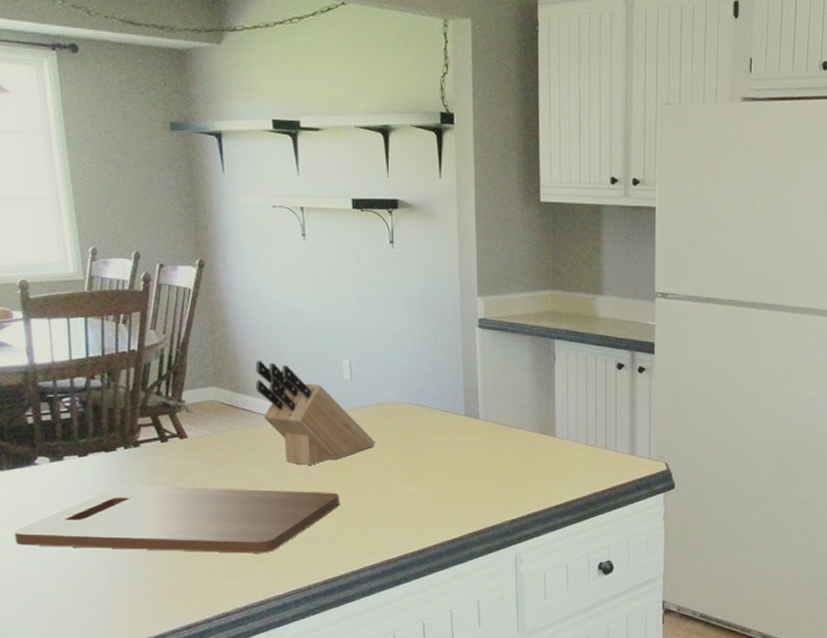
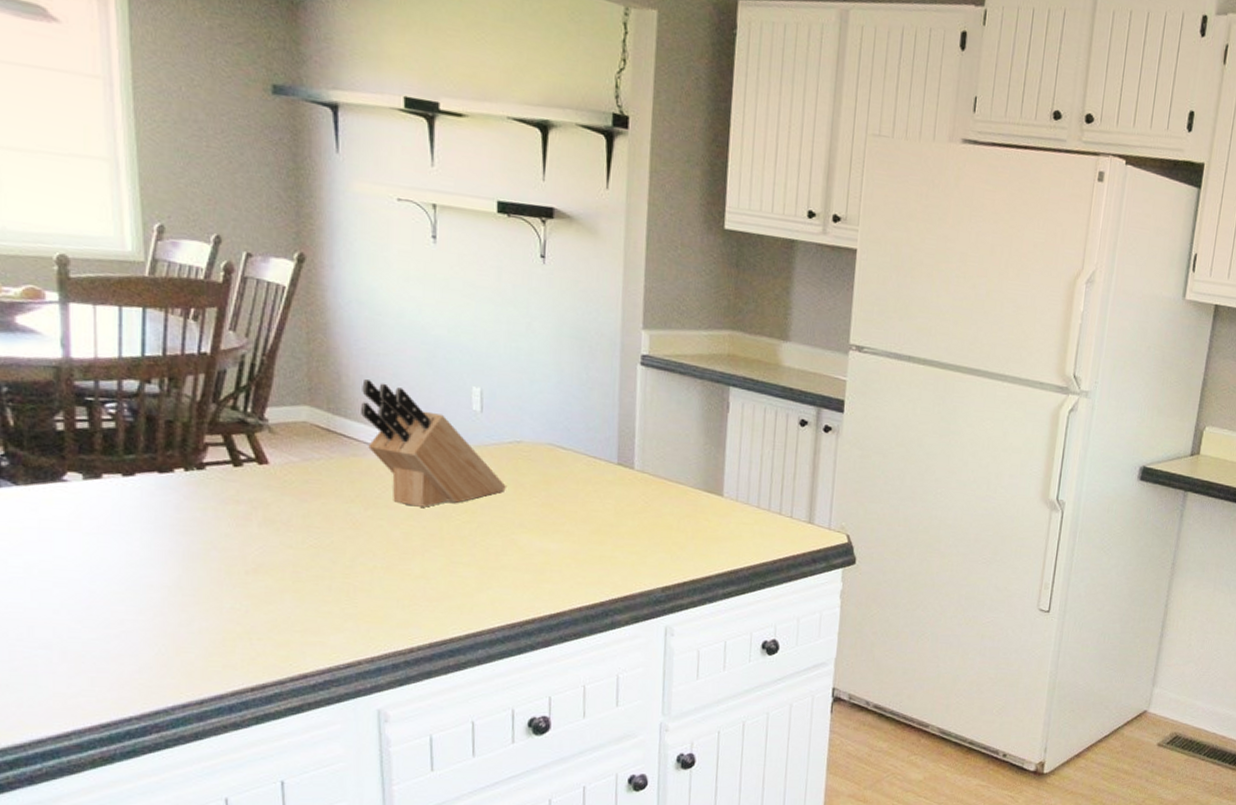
cutting board: present [14,486,340,554] -> none [29,515,457,607]

